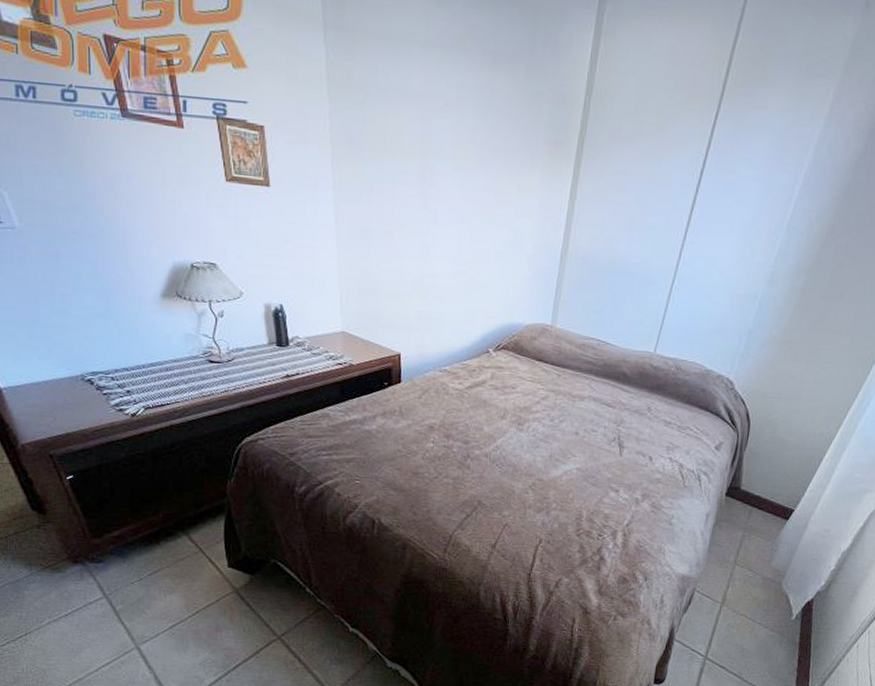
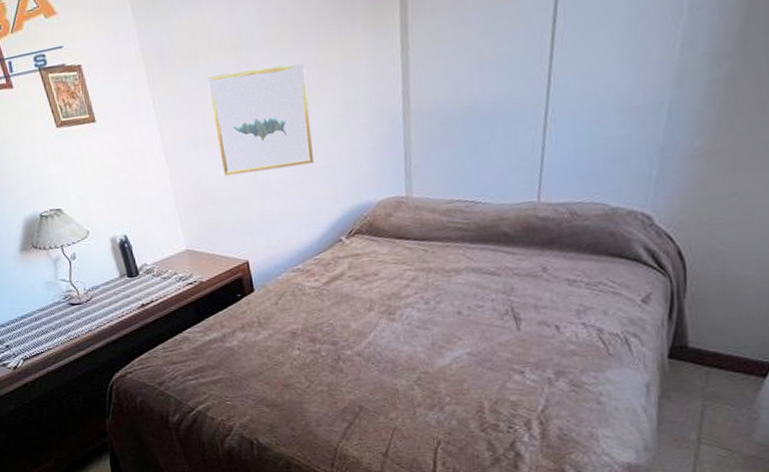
wall art: none [391,173,484,278] -> present [207,63,314,176]

